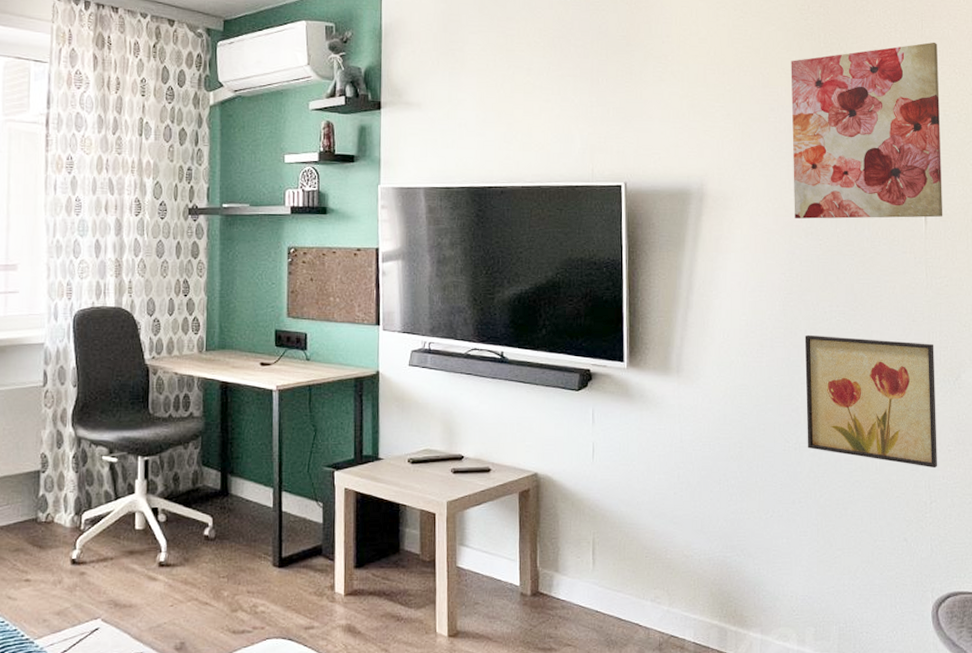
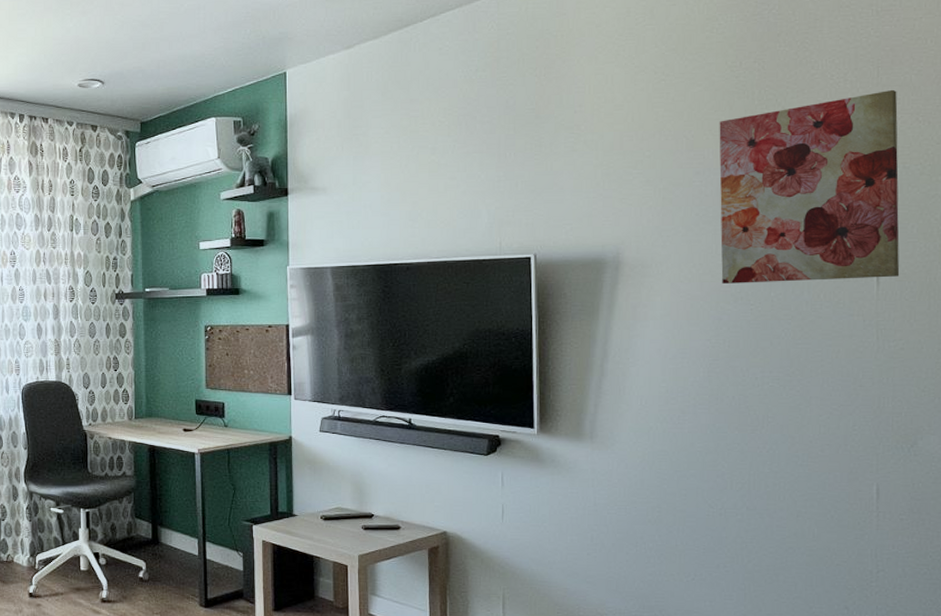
wall art: present [804,334,937,469] -> none [732,401,887,537]

